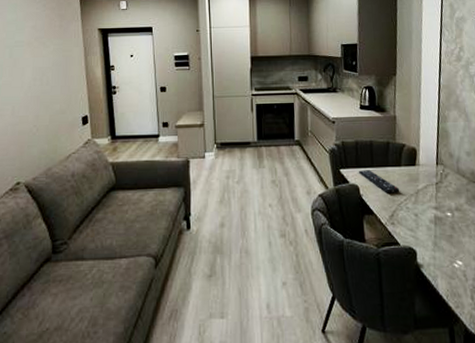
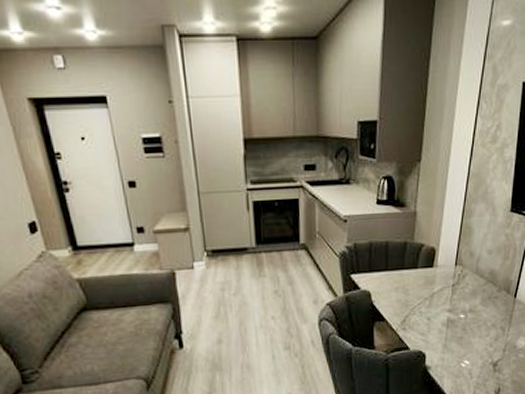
remote control: present [358,170,400,194] -> none [370,274,414,298]

